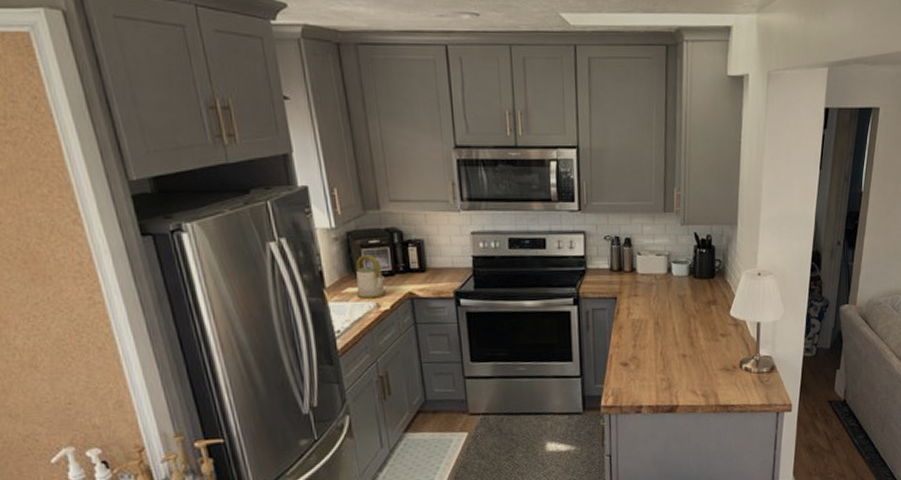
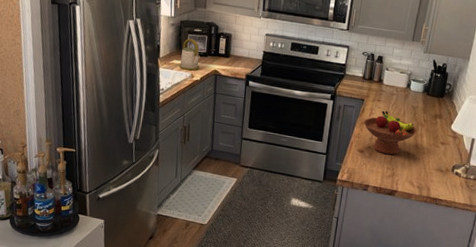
fruit bowl: none [621,307,691,362] -> present [363,110,418,155]

